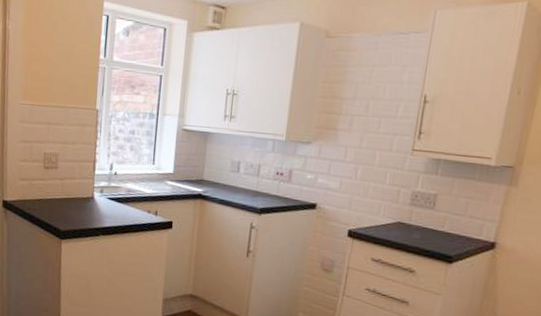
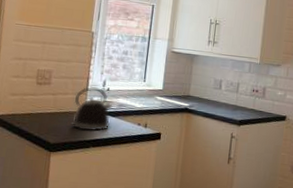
kettle: none [79,169,121,219] -> present [71,86,113,132]

